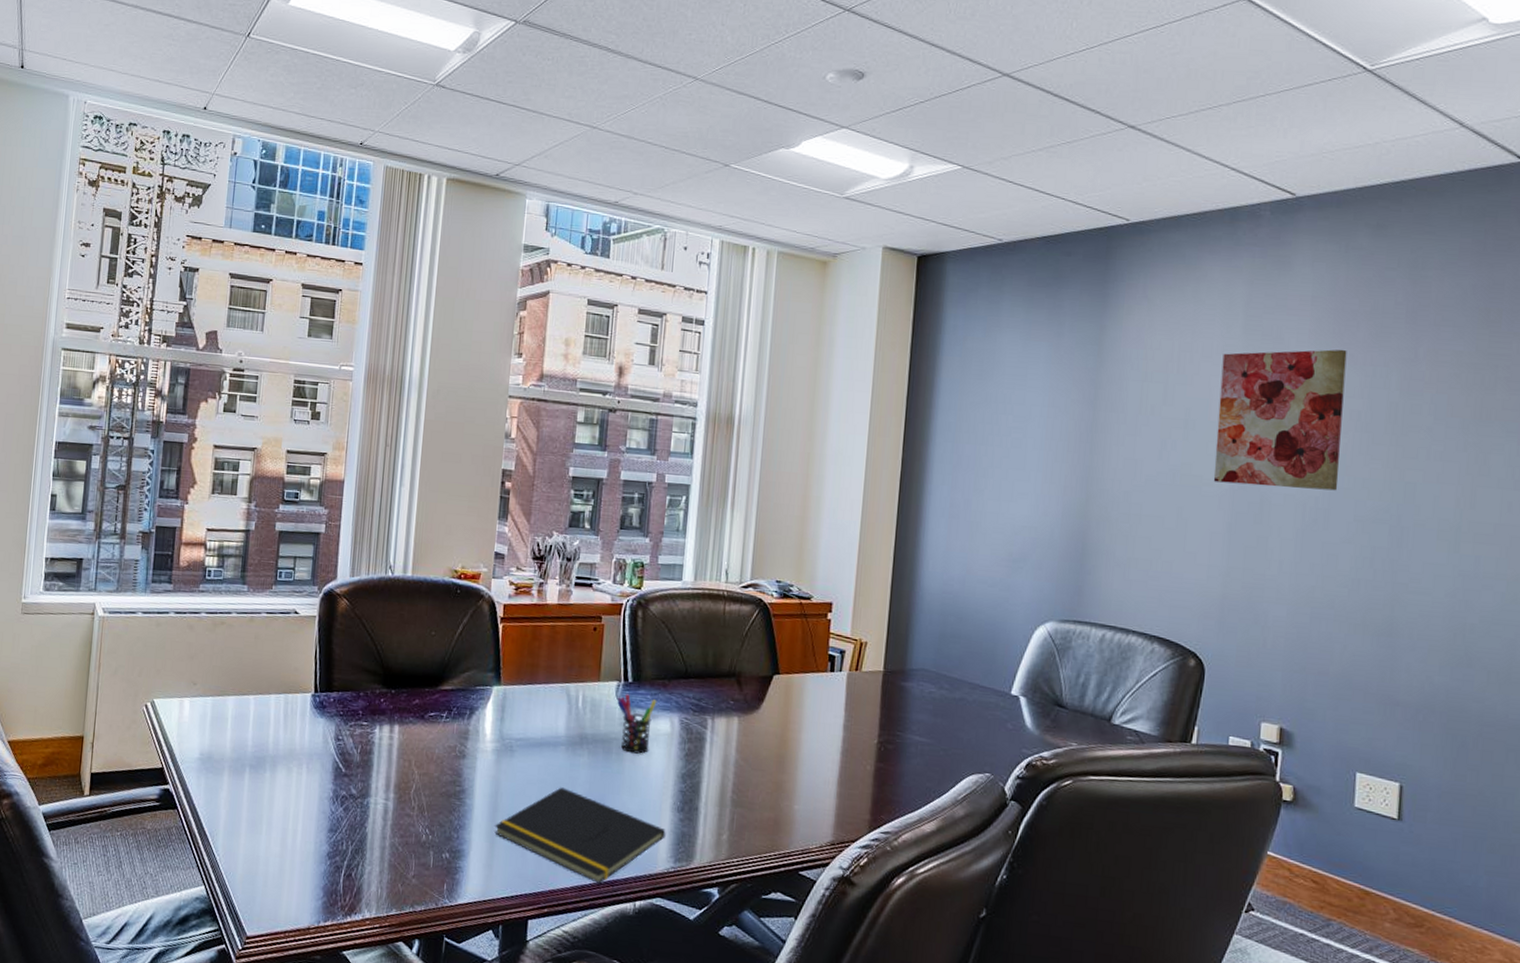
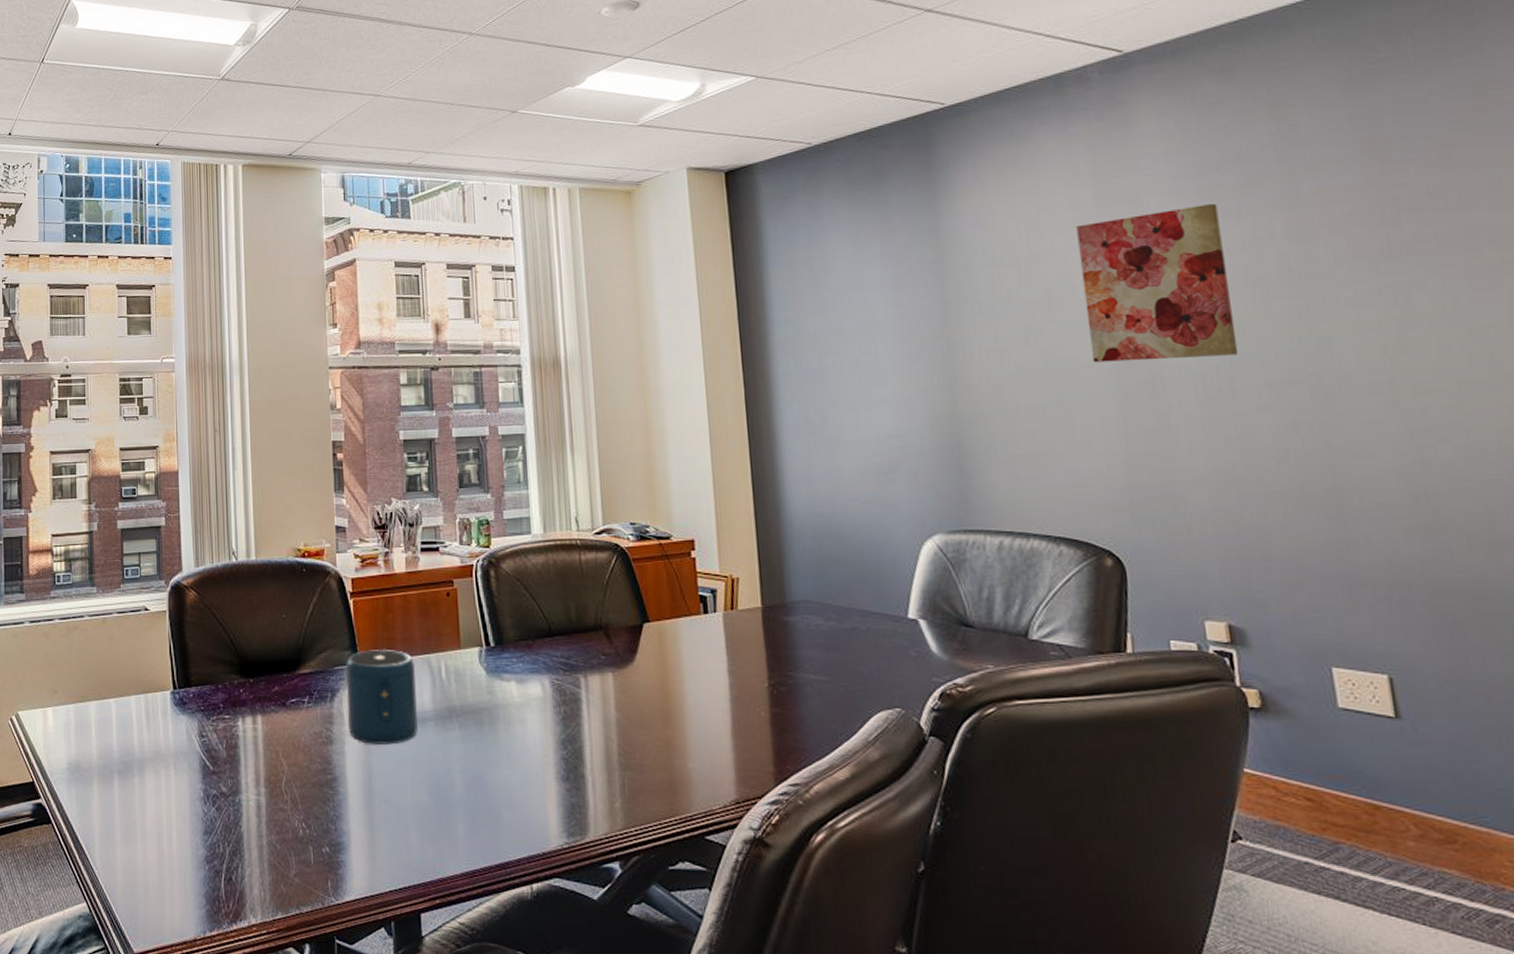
speaker: none [482,673,554,764] -> present [345,648,418,745]
notepad: present [494,787,666,884] -> none [371,766,554,867]
pen holder: present [617,694,657,754] -> none [482,659,524,722]

